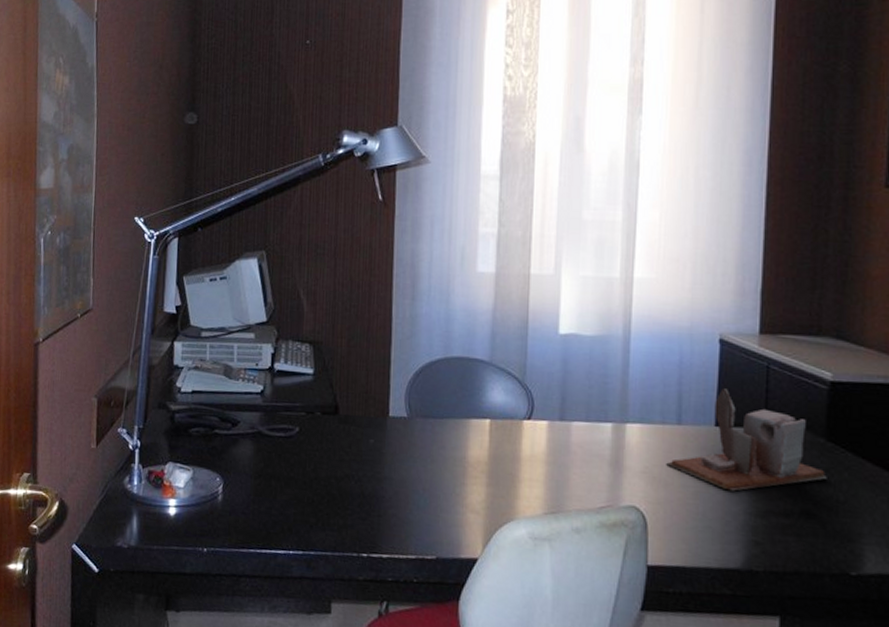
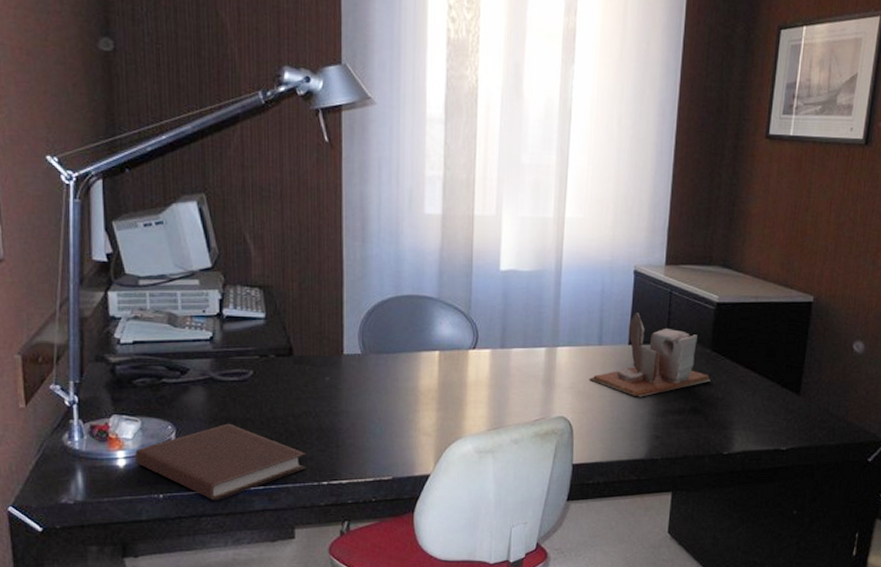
notebook: none [185,480,347,562] -> present [135,423,306,501]

